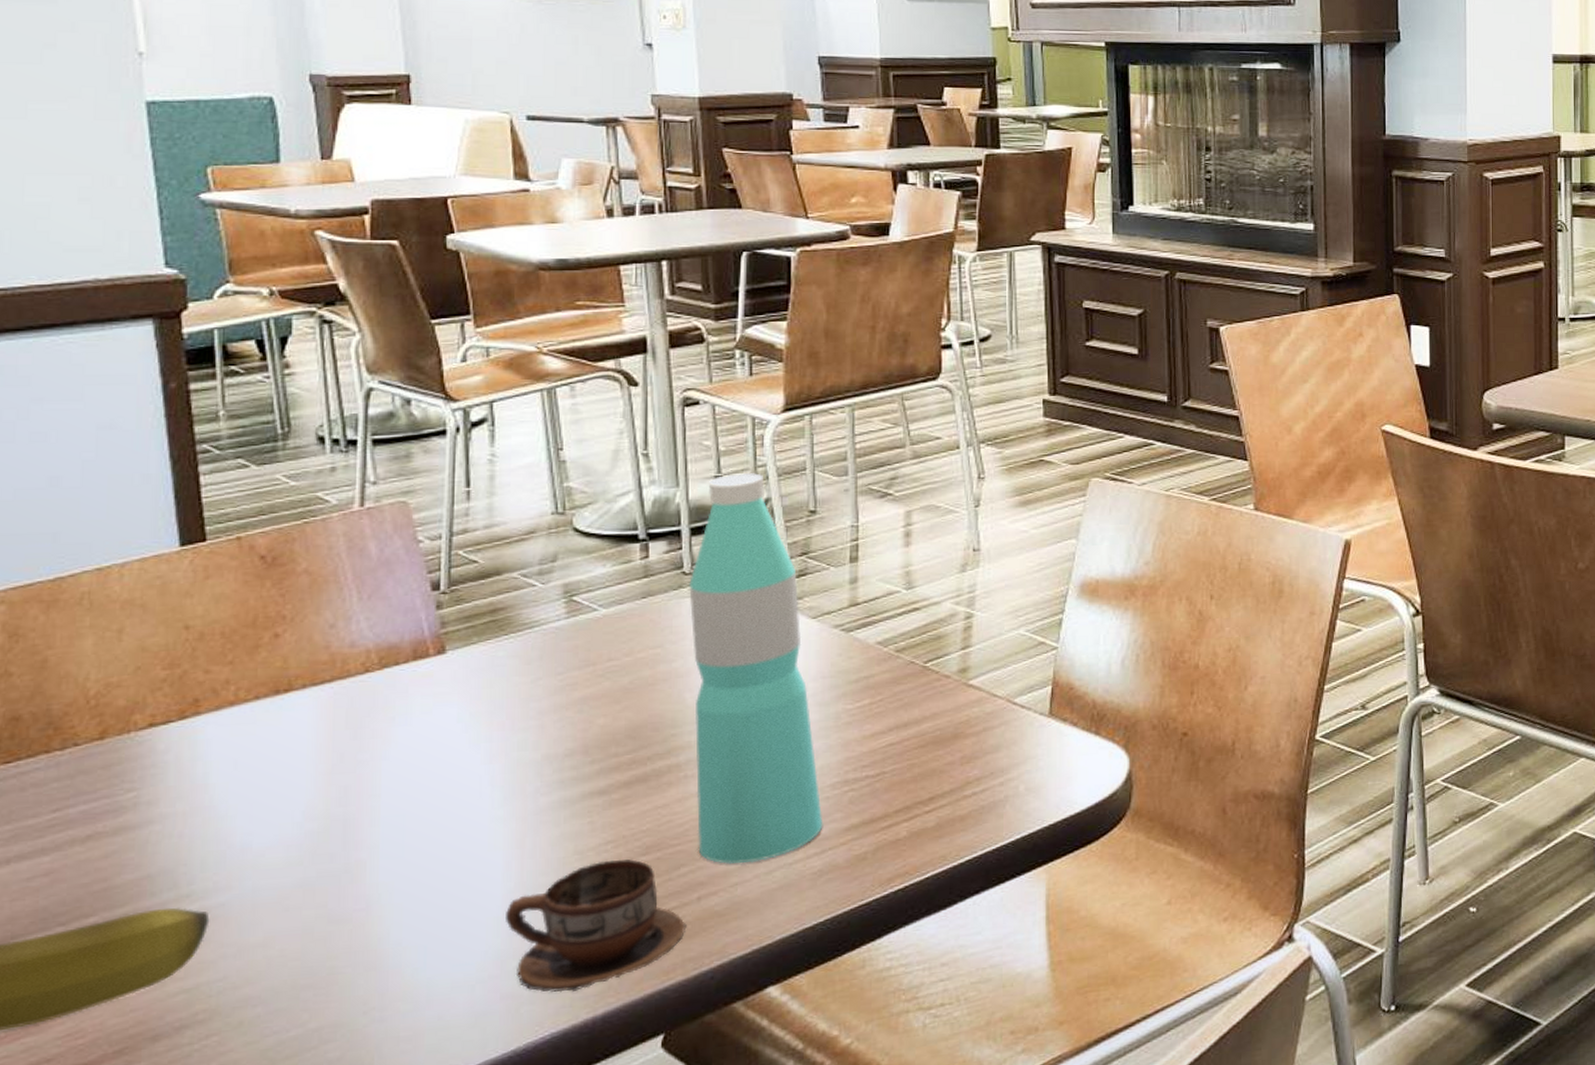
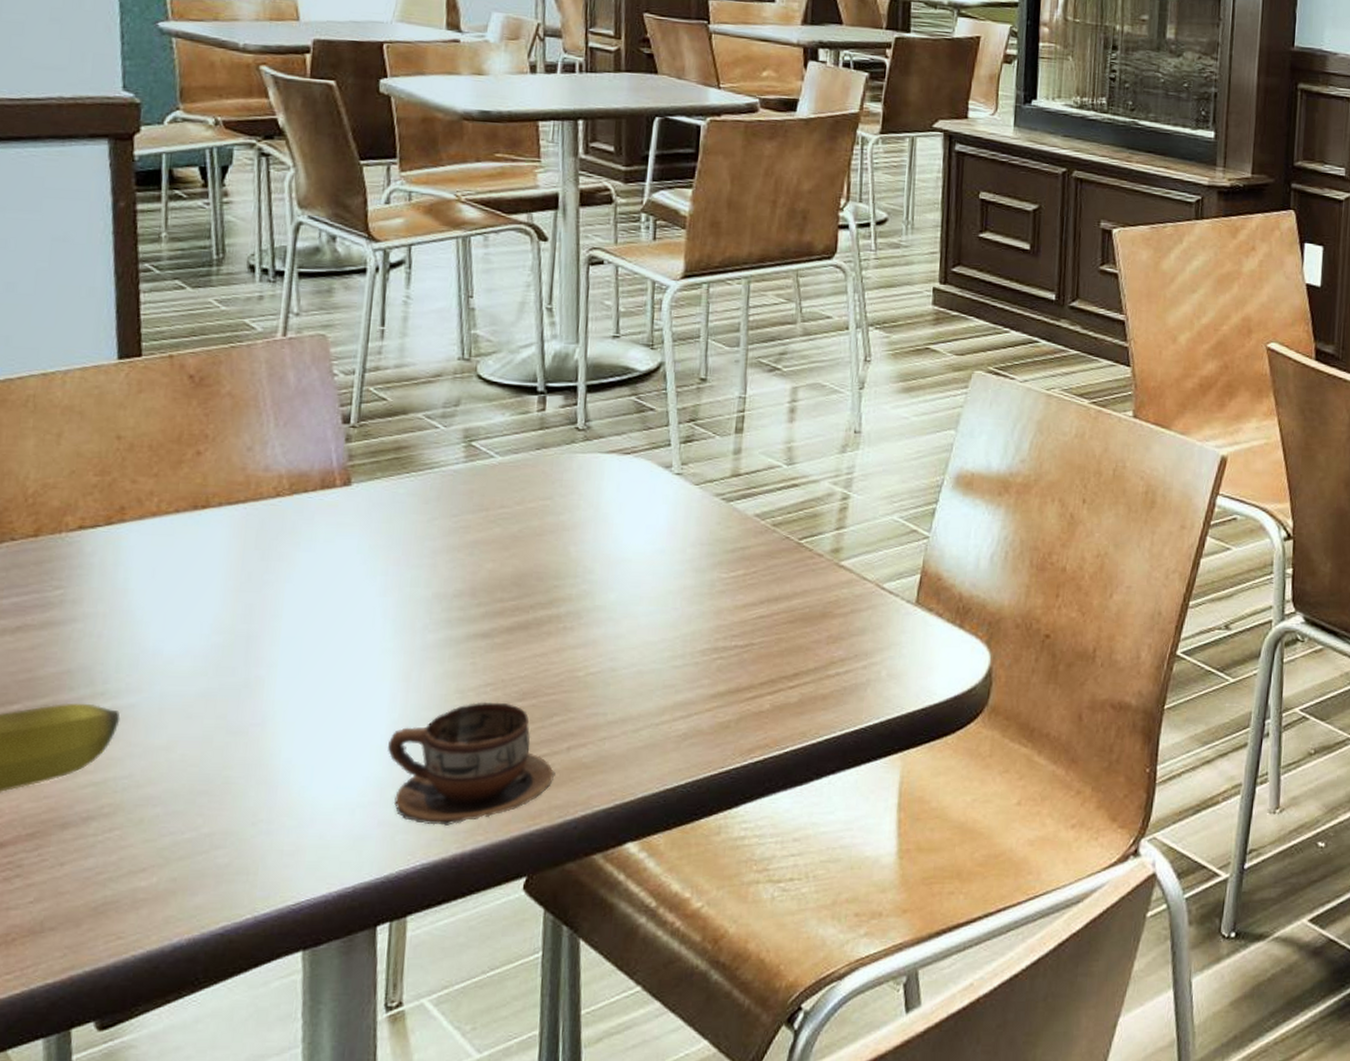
water bottle: present [689,472,823,864] -> none [571,335,691,719]

